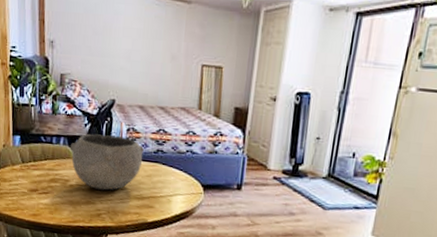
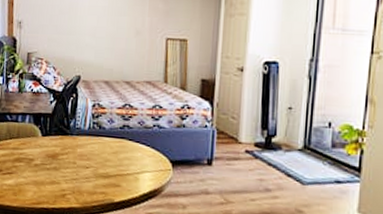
bowl: present [70,134,145,191] -> none [35,111,111,169]

